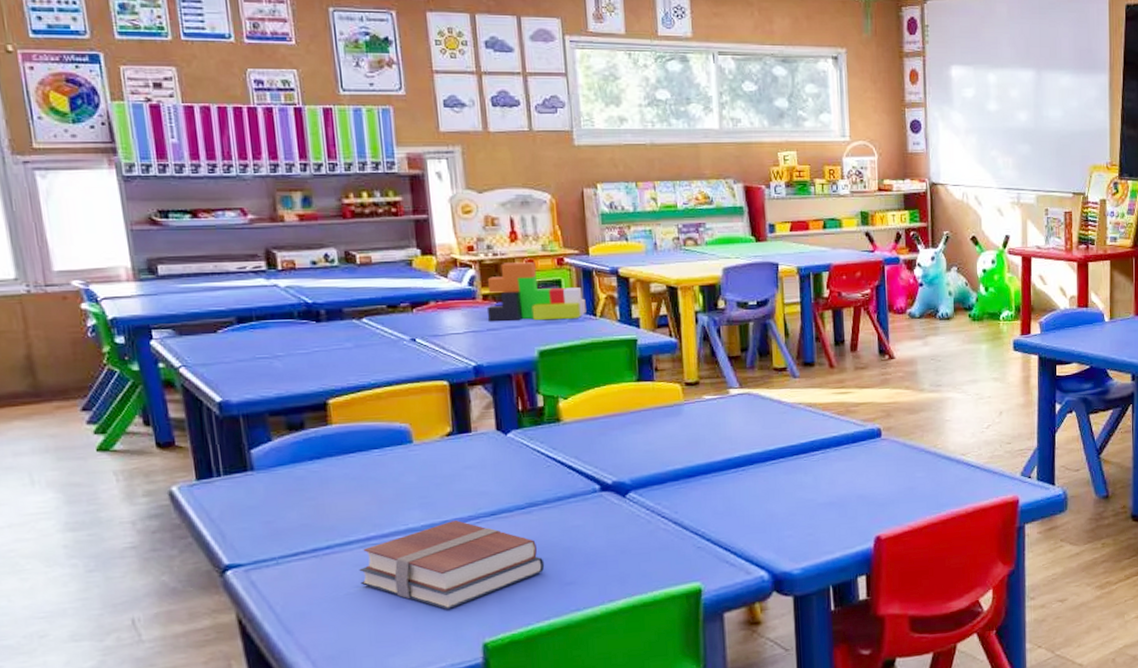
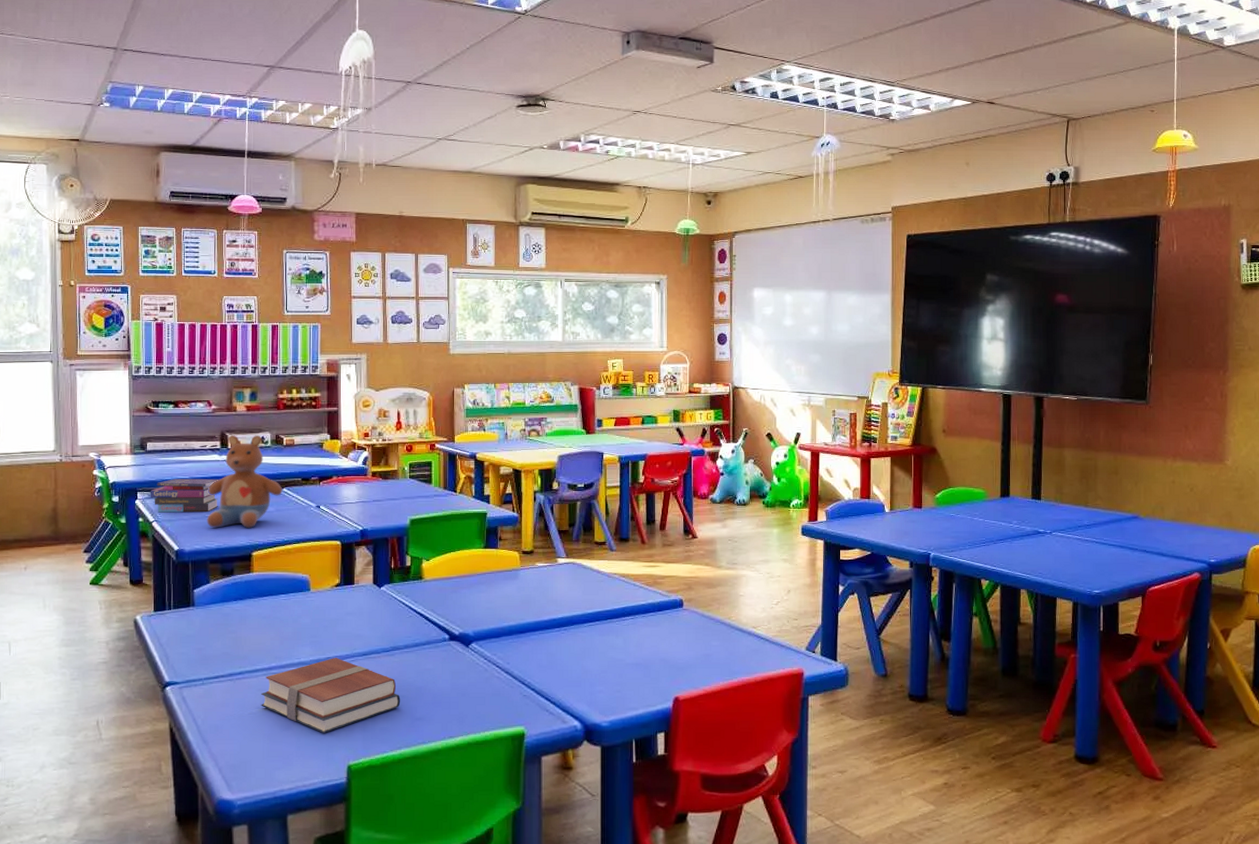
books: none [171,309,272,355] -> present [151,479,219,513]
stuffed toy: none [255,252,362,372] -> present [207,435,283,528]
toy blocks: present [486,262,586,322] -> none [374,447,449,495]

